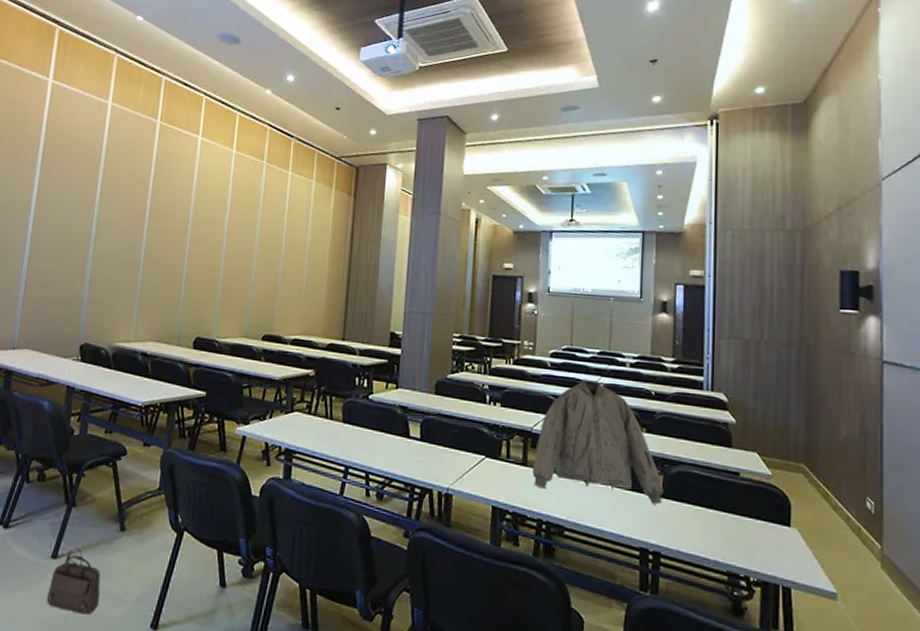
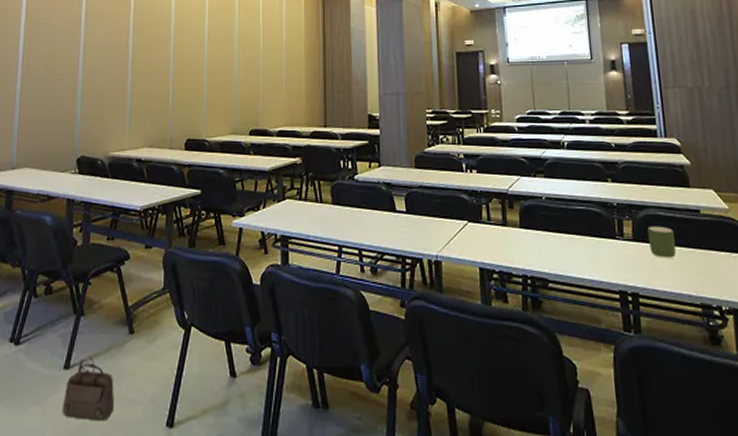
jacket: present [533,380,664,505] -> none [512,139,634,248]
mug: none [679,483,709,520] -> present [648,226,676,258]

